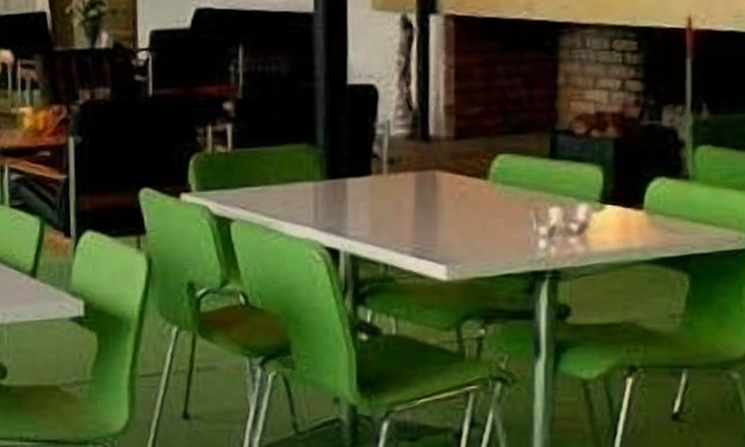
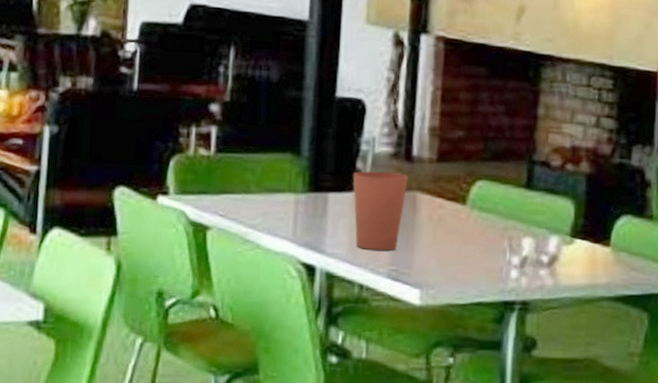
cup: none [370,153,427,231] -> present [352,171,409,252]

